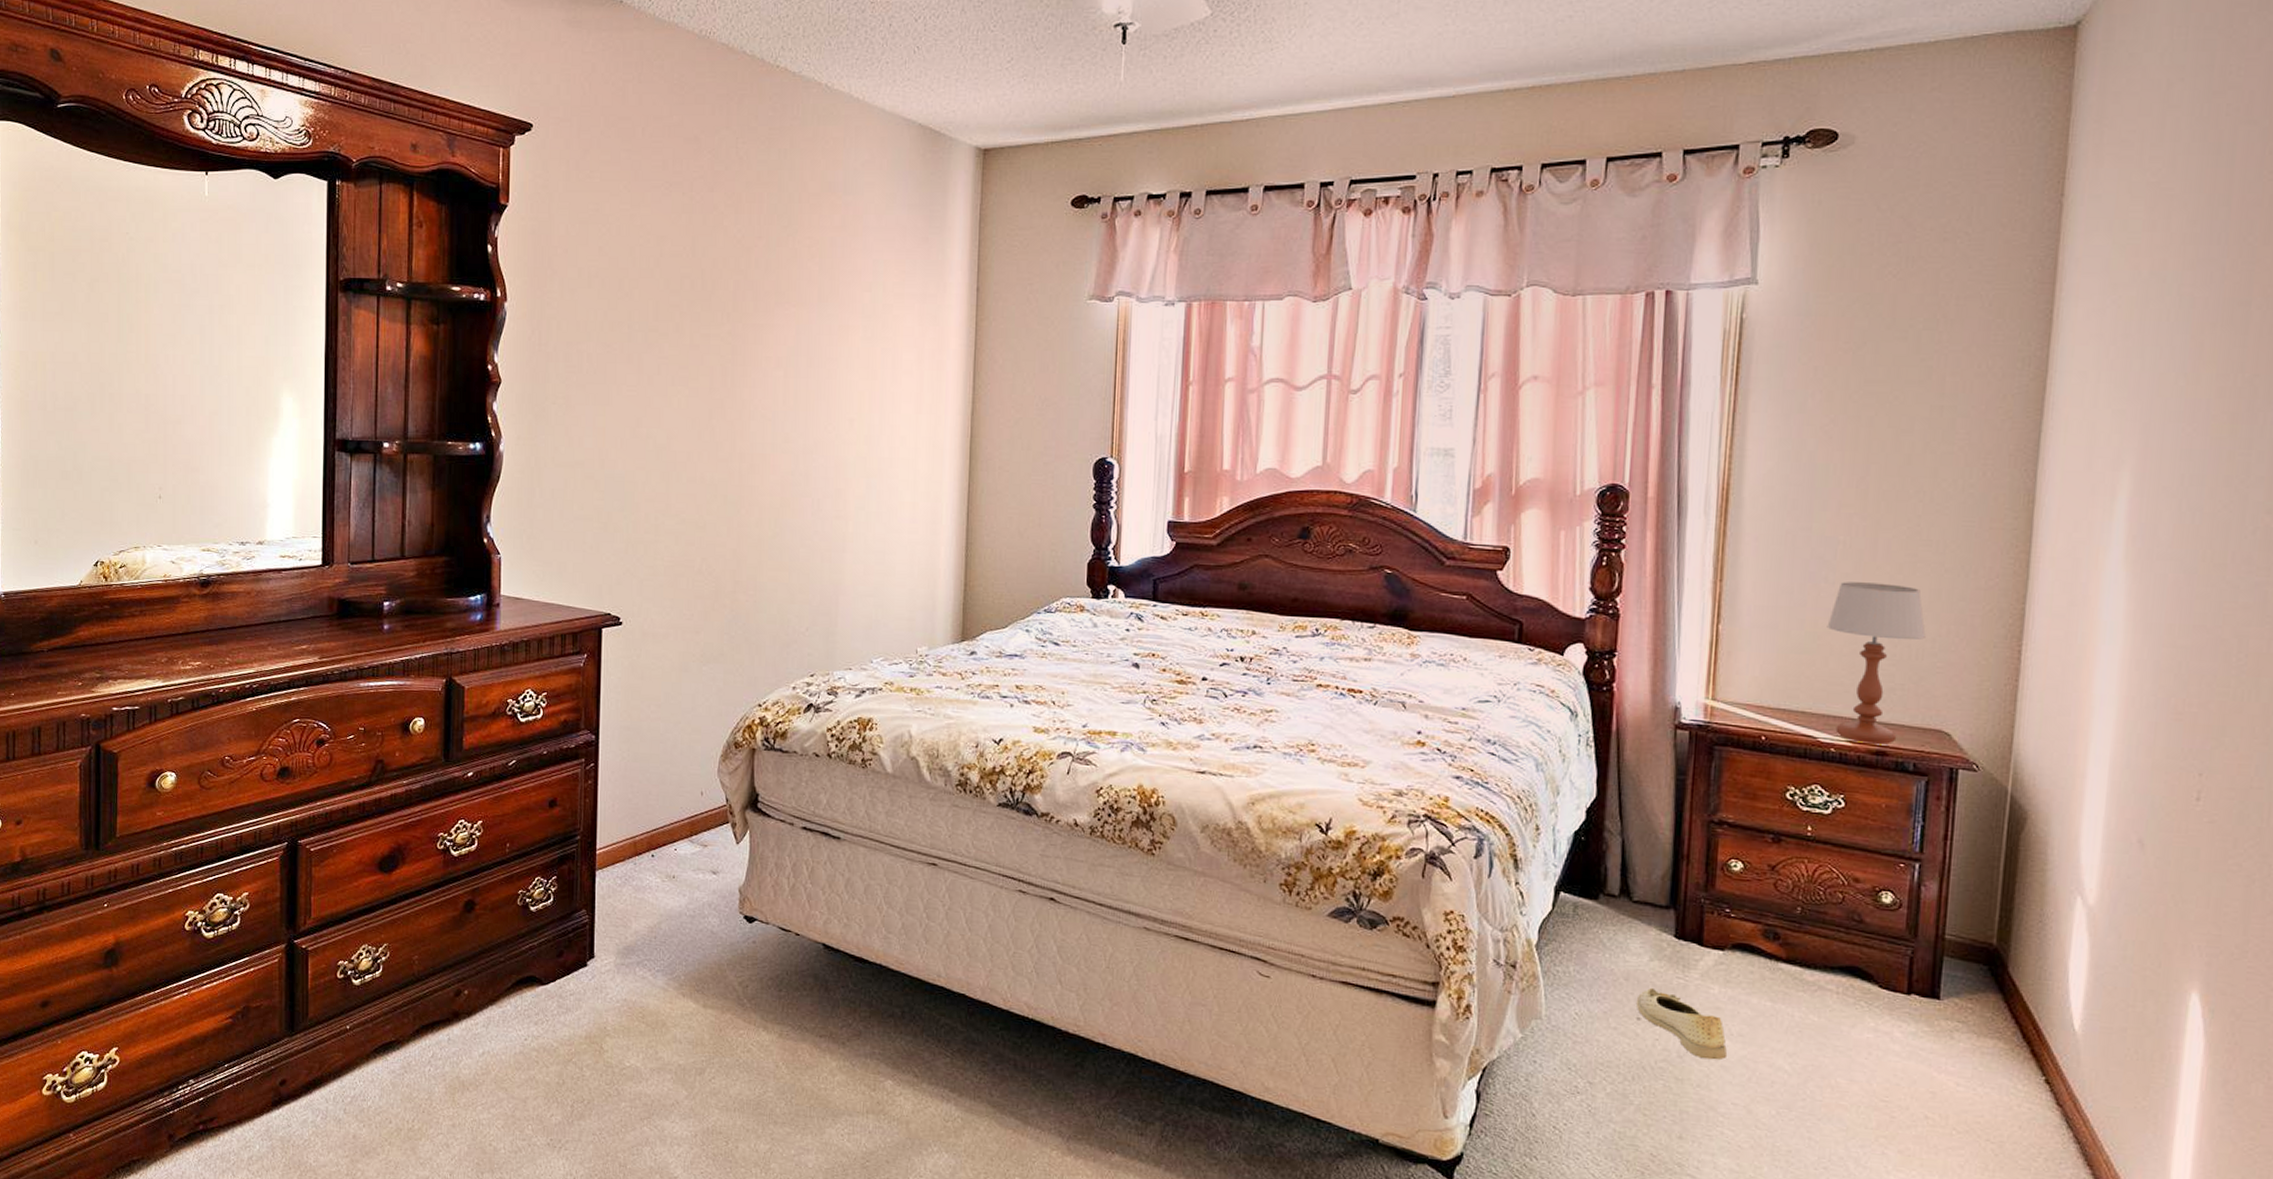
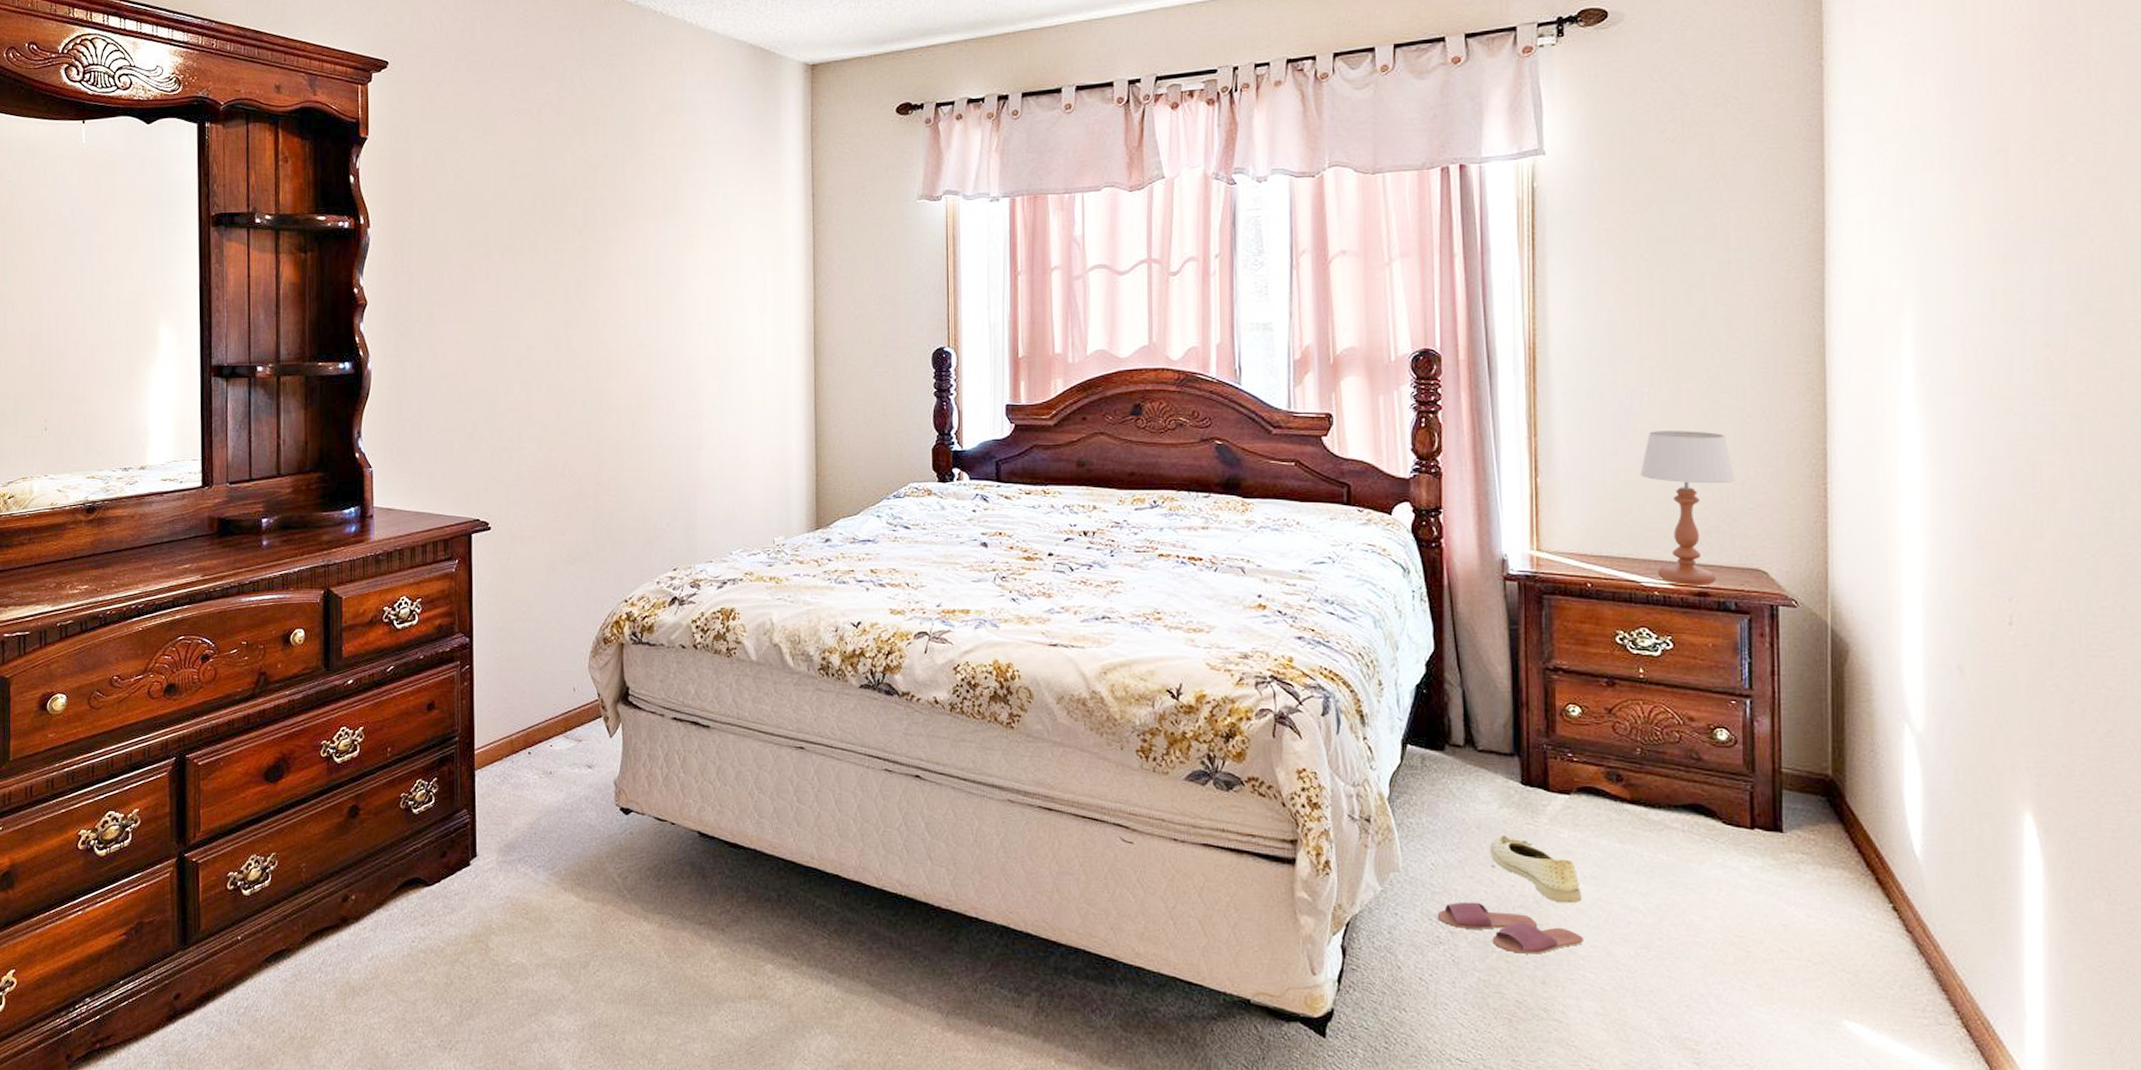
slippers: none [1576,1052,1725,1109] -> present [1437,901,1584,954]

